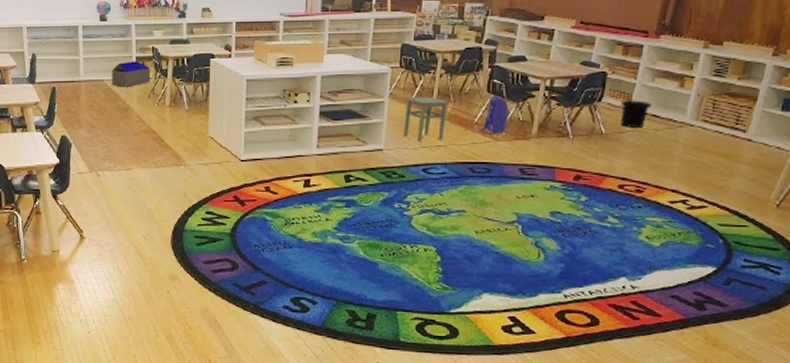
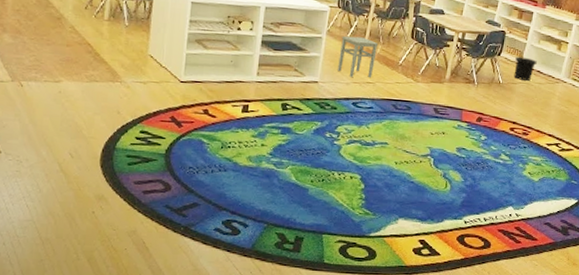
backpack: present [477,95,511,136] -> none [401,41,429,79]

